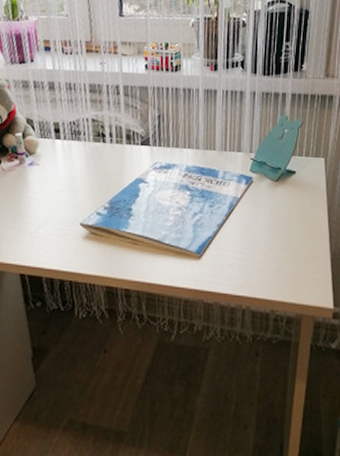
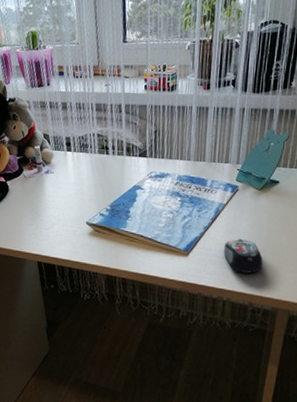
computer mouse: none [240,236,284,276] -> present [223,238,263,274]

